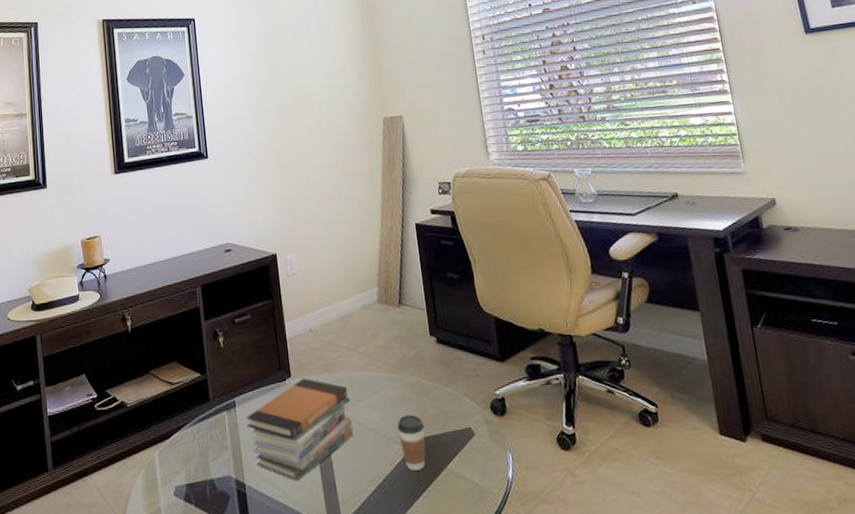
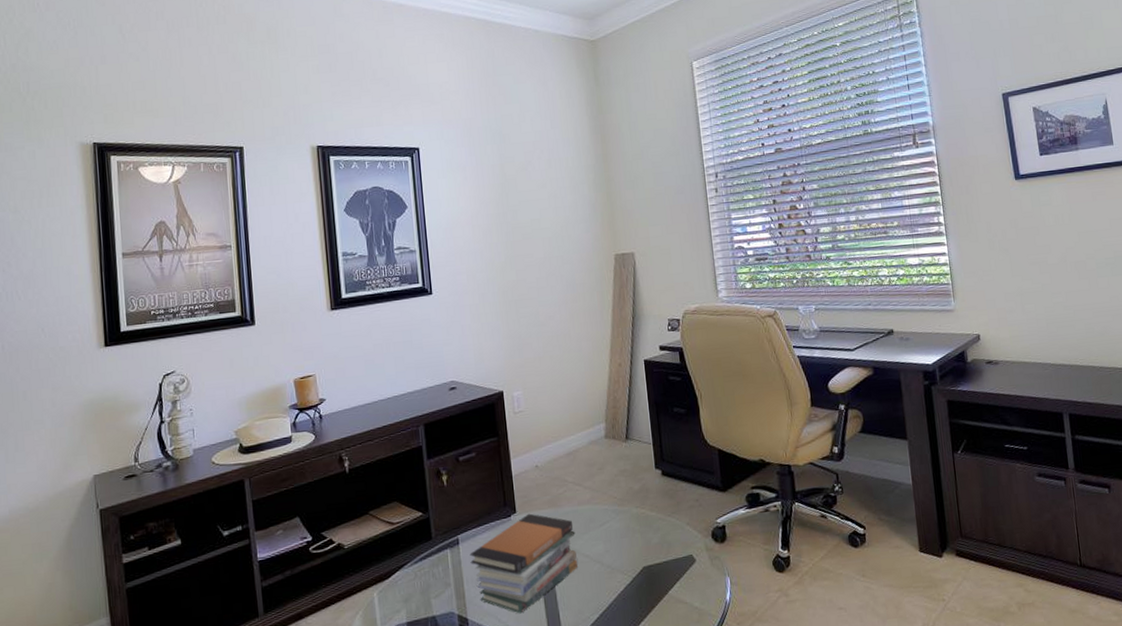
coffee cup: present [397,414,426,471] -> none [621,544,648,598]

